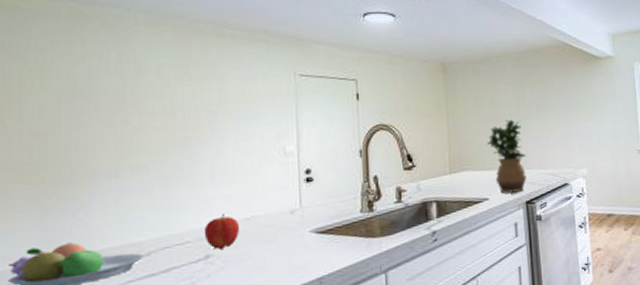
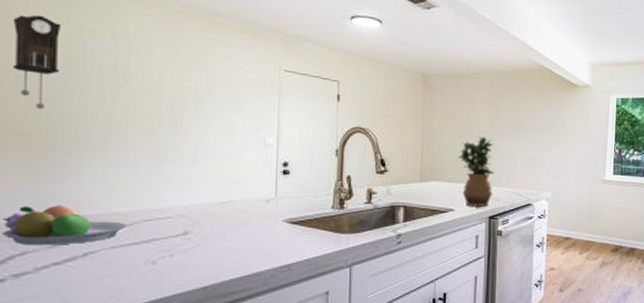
pendulum clock: none [14,46,66,143] -> present [12,14,62,109]
apple: present [203,214,240,250] -> none [184,195,218,227]

